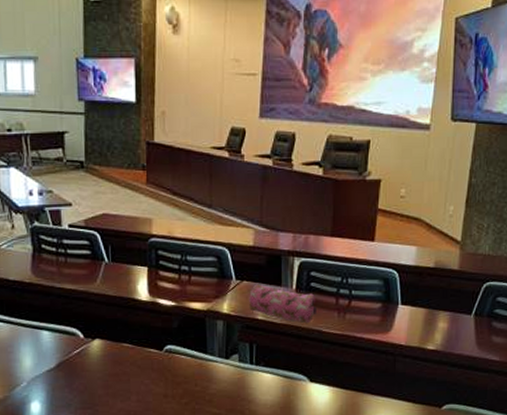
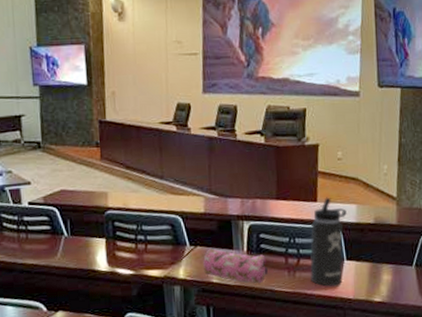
thermos bottle: none [360,237,407,331] -> present [309,197,348,287]

